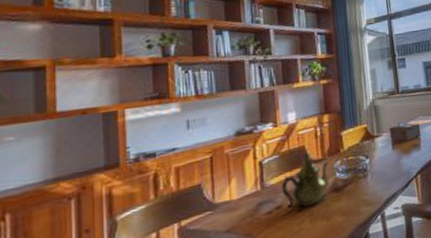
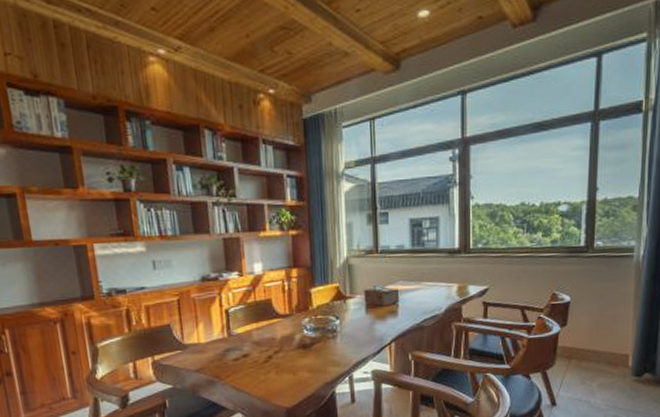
teapot: present [281,147,330,209] -> none [247,301,297,358]

